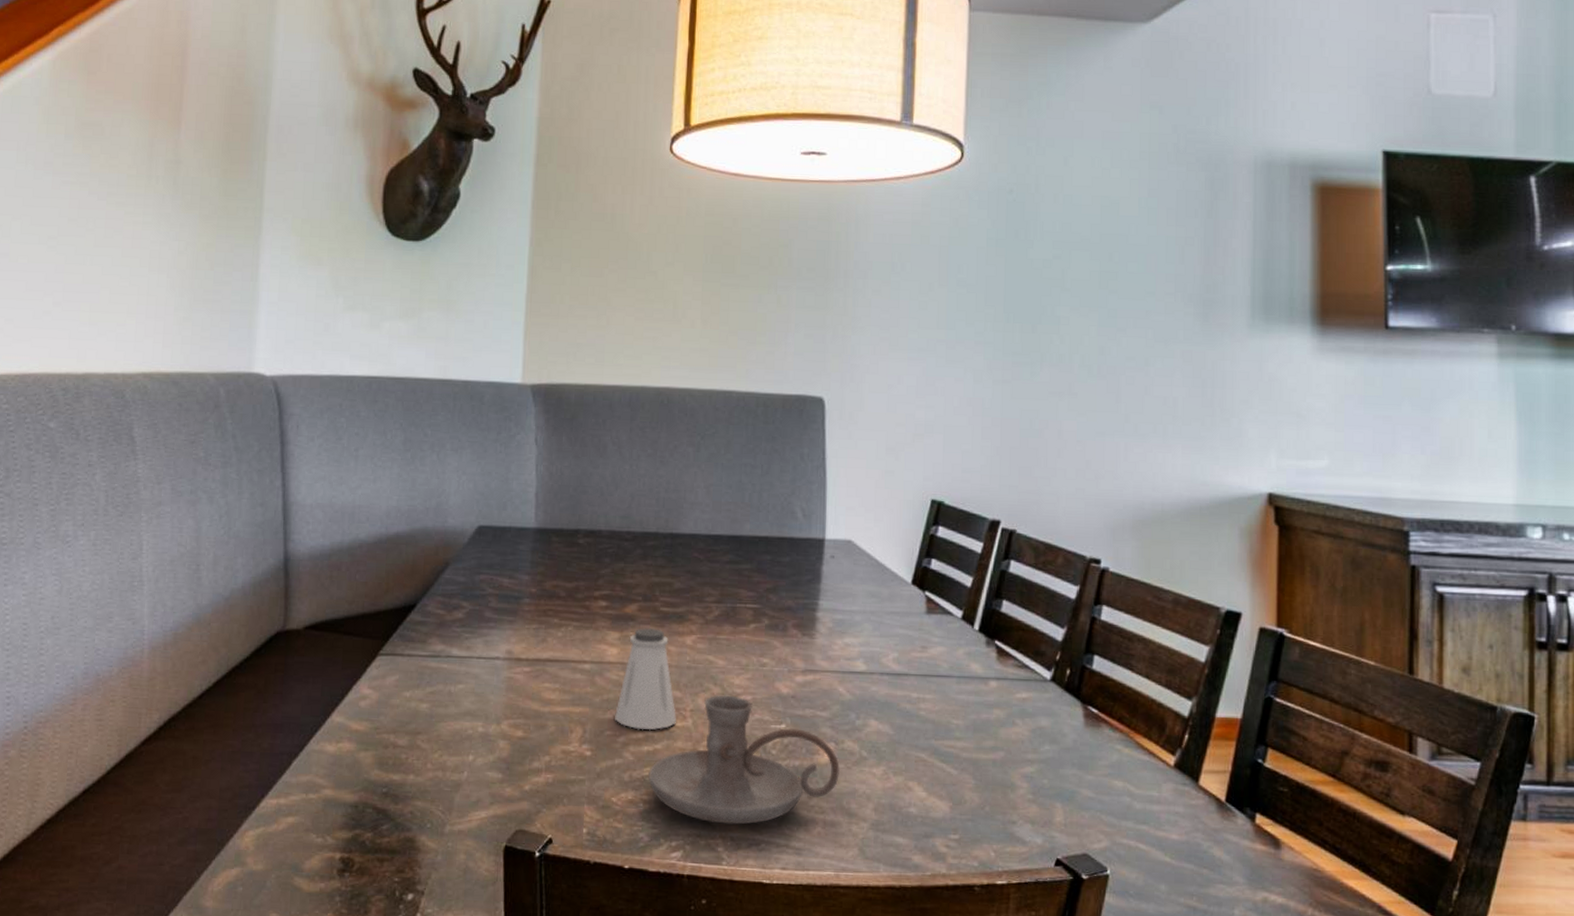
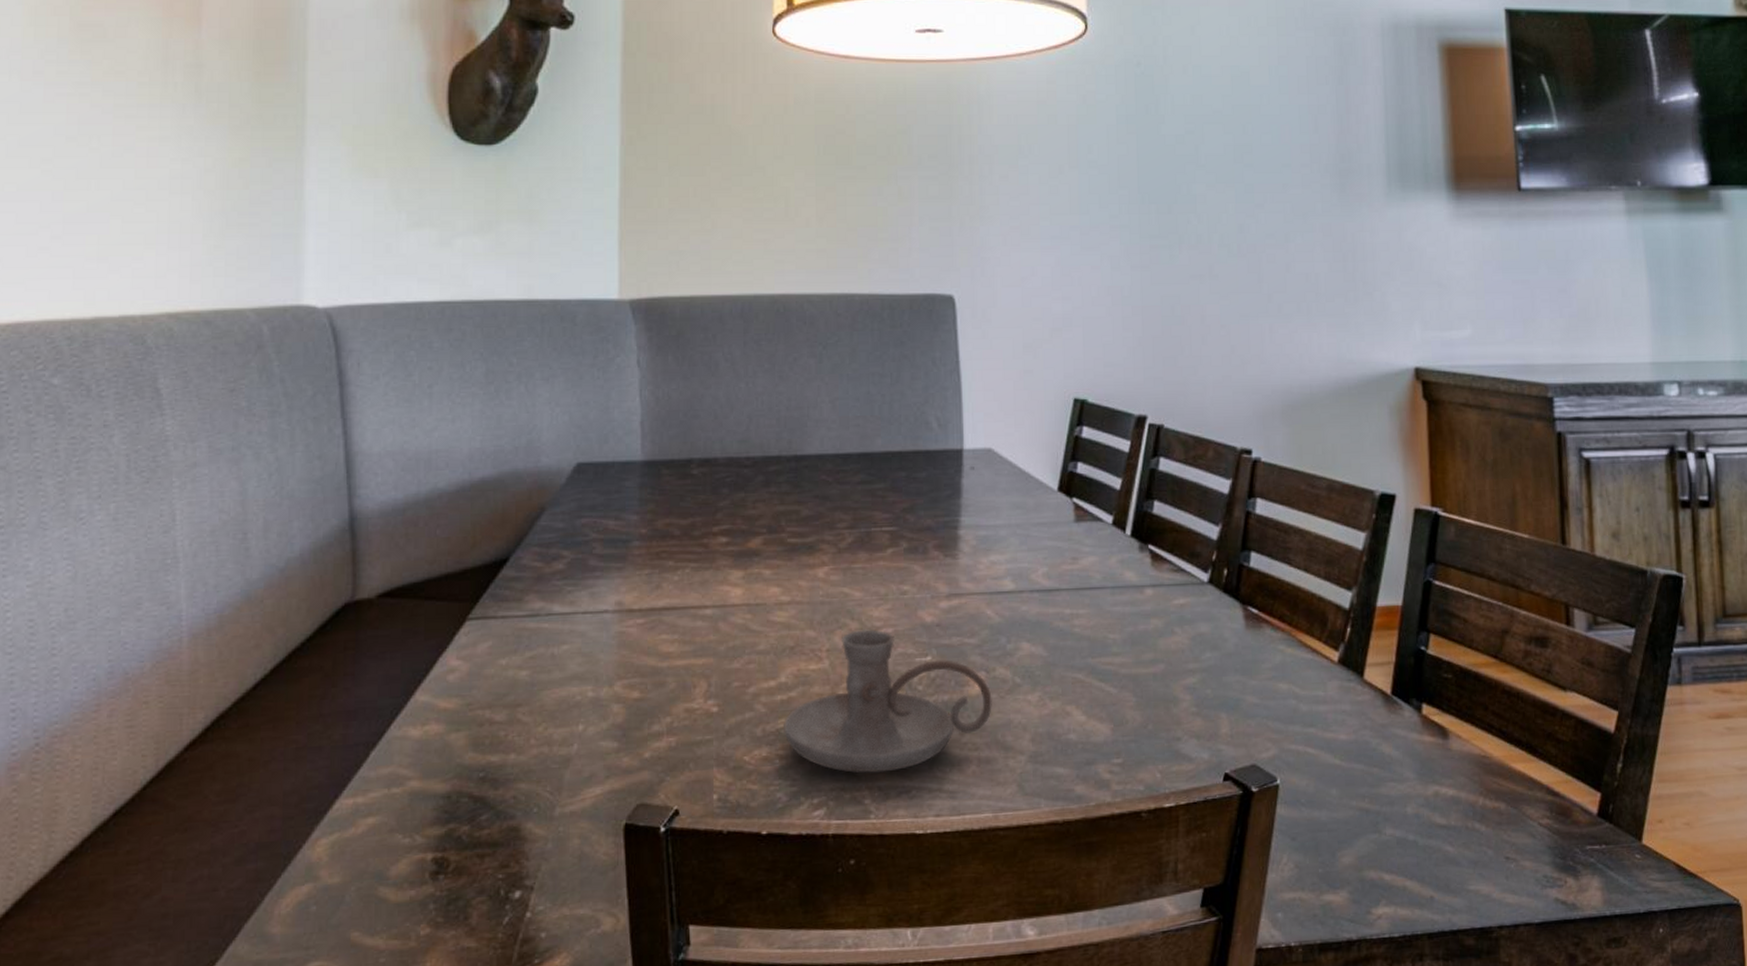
saltshaker: present [614,627,676,731] -> none [741,561,811,678]

